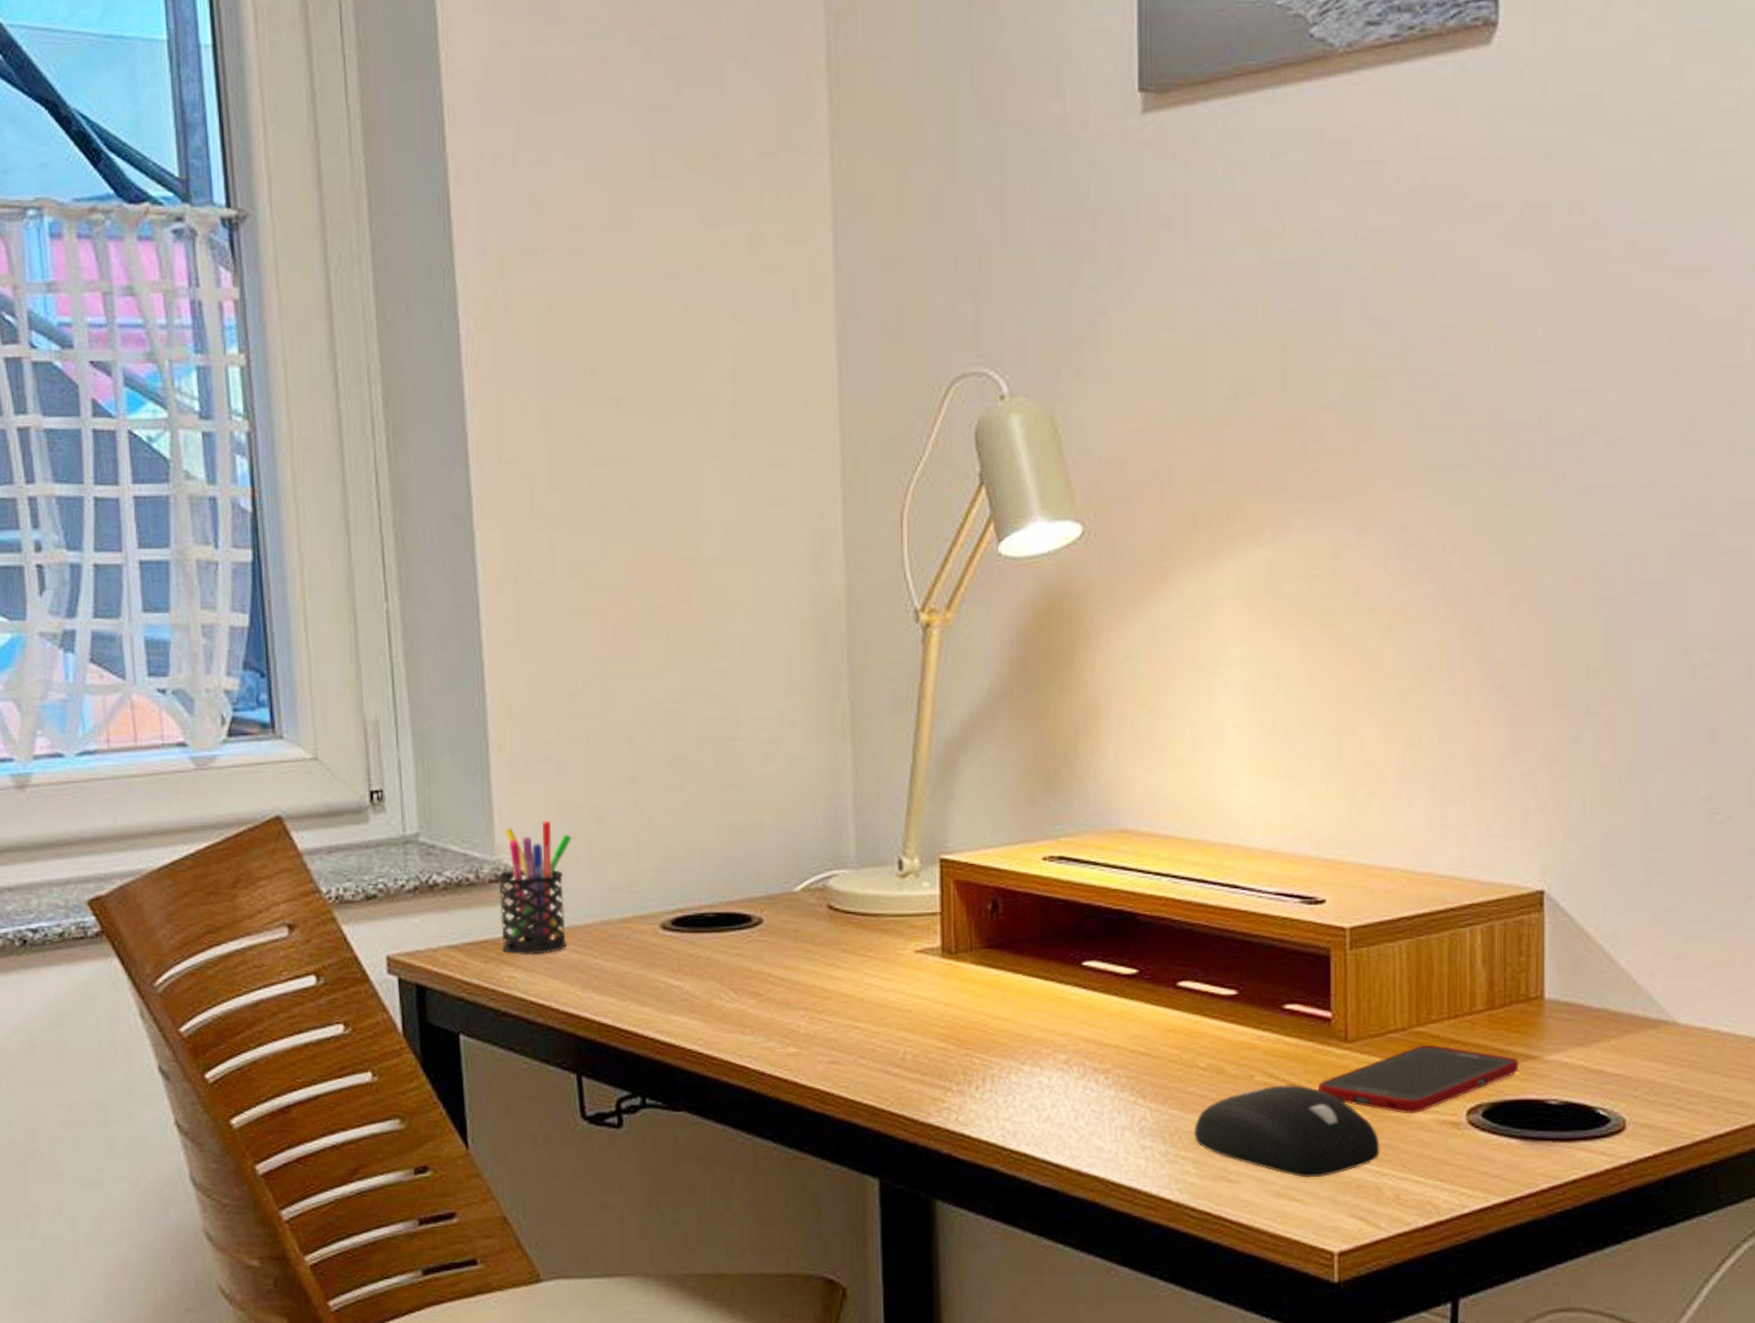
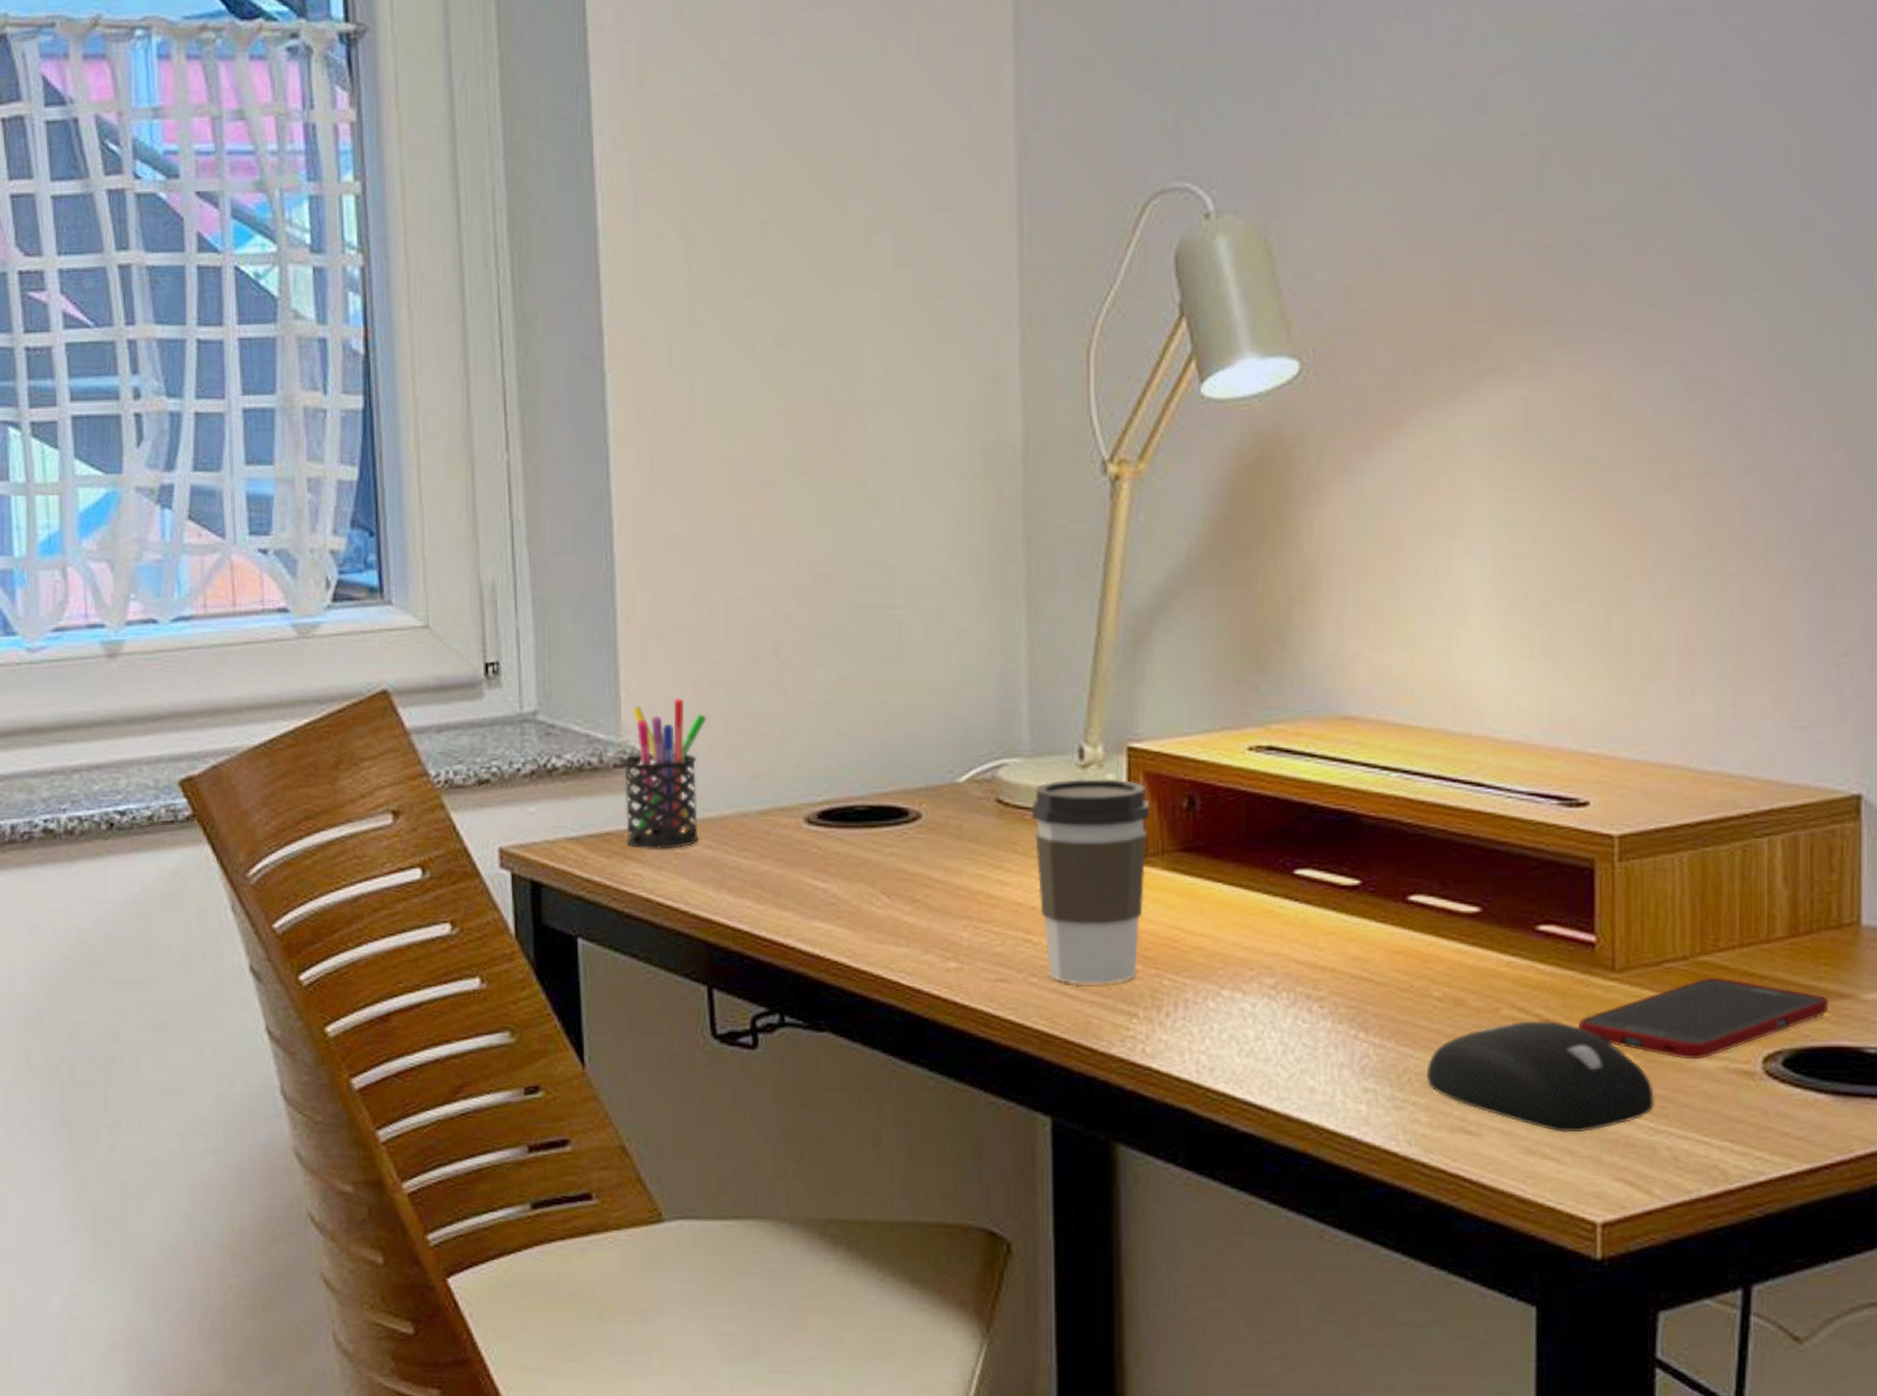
coffee cup: none [858,886,959,1064] -> present [1031,779,1149,984]

